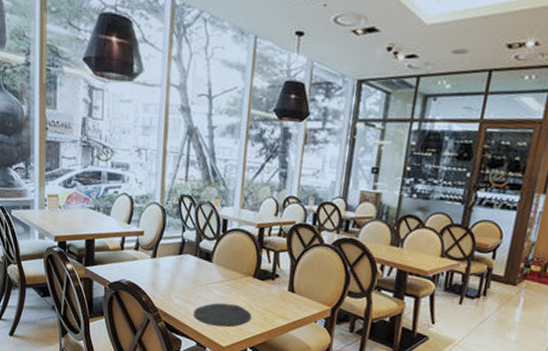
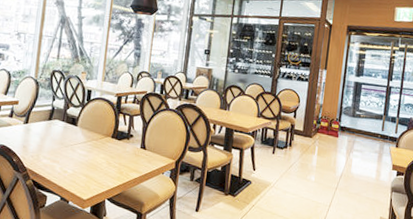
plate: present [194,302,252,327] -> none [59,161,110,182]

